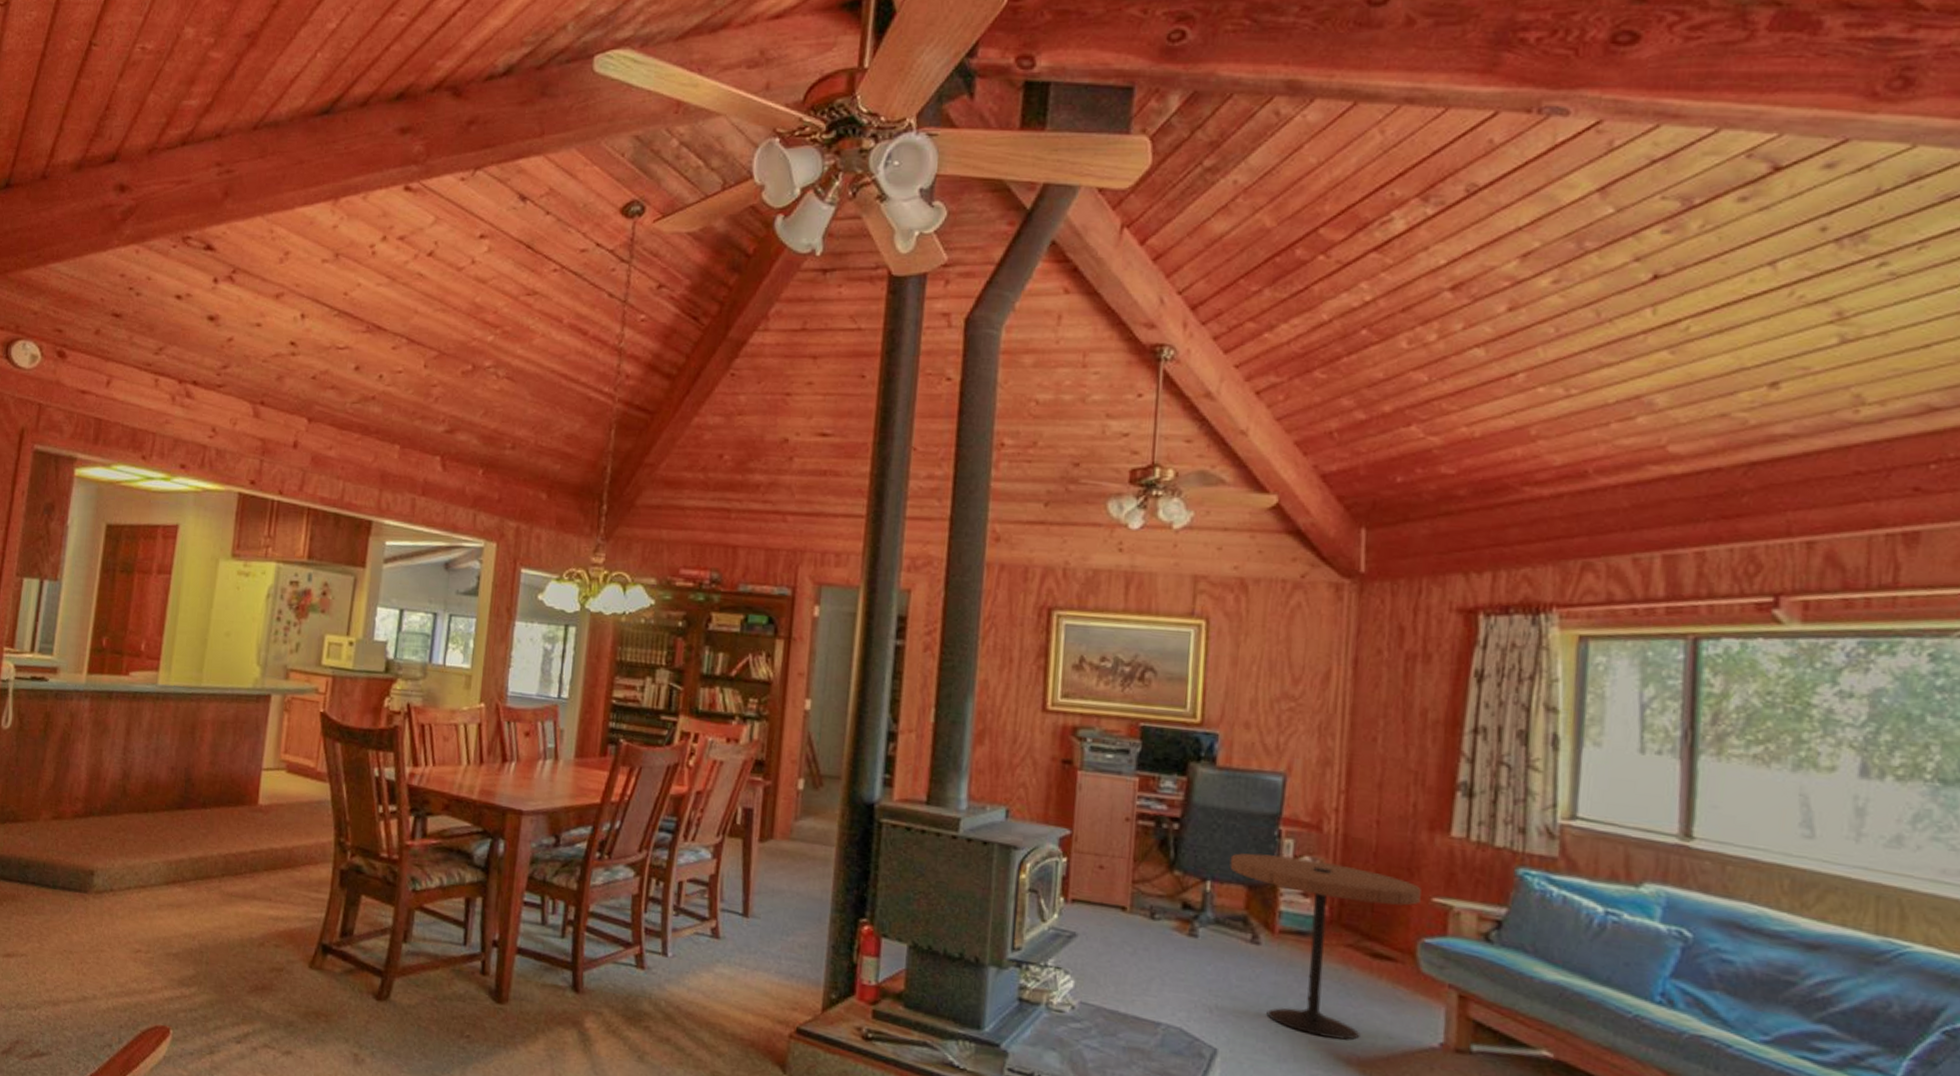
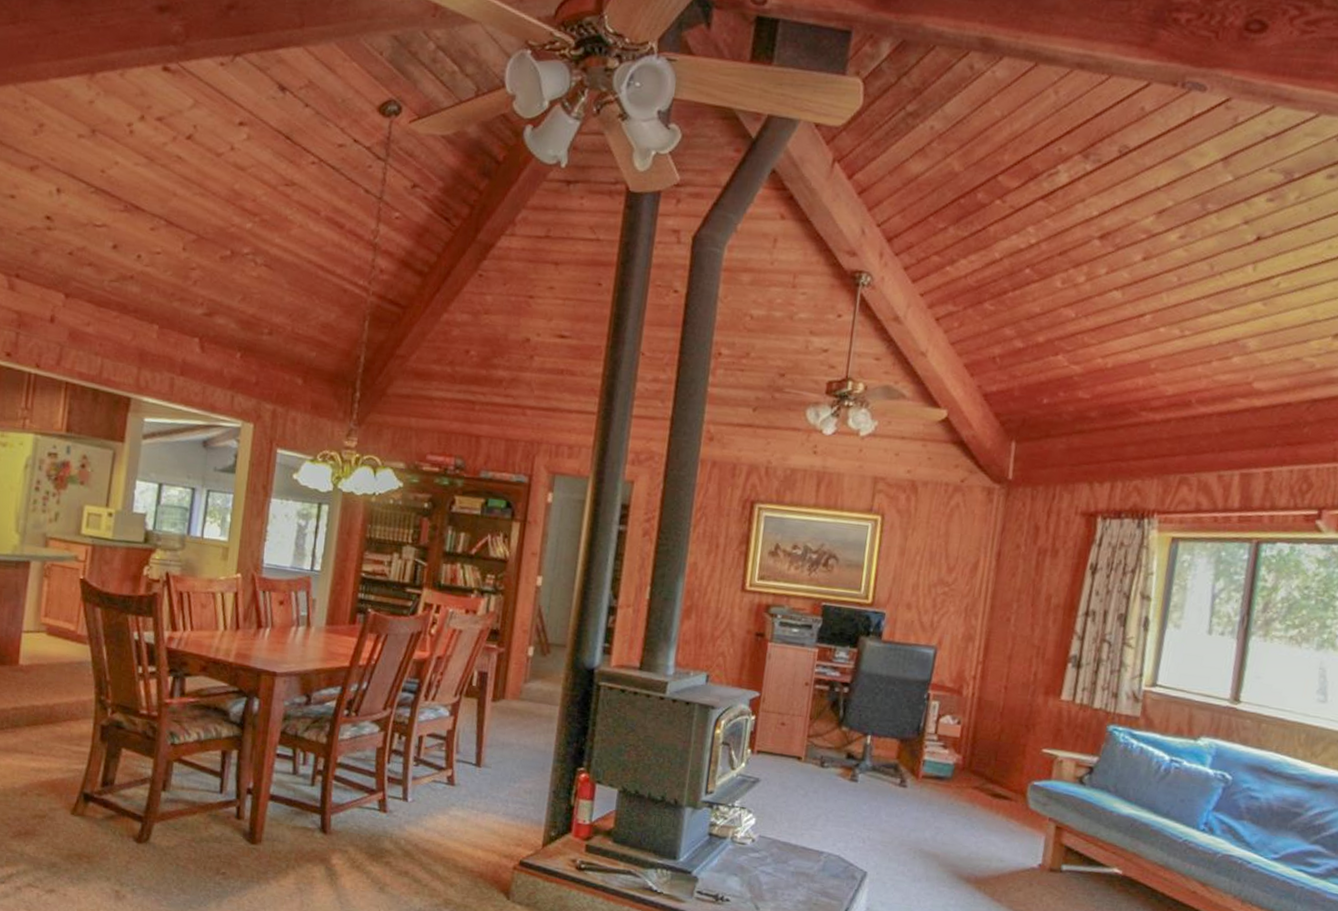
side table: present [1229,853,1421,1040] -> none [886,712,1035,863]

